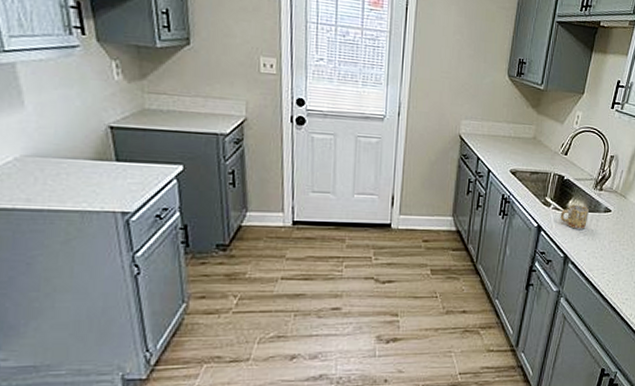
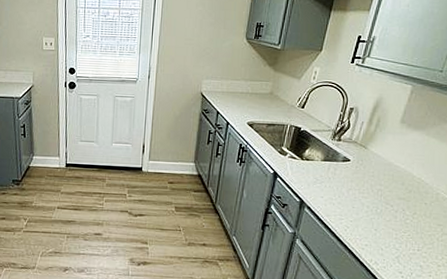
mug: present [560,204,590,229] -> none [296,153,327,177]

